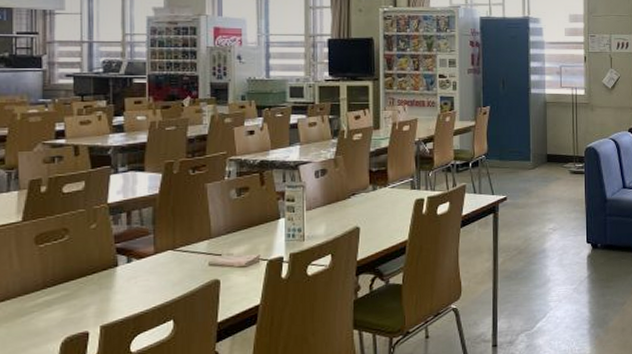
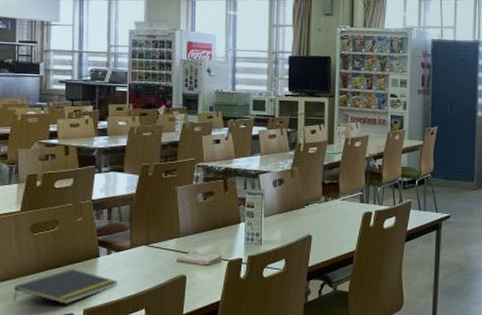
notepad: none [14,281,142,324] -> present [13,268,119,304]

